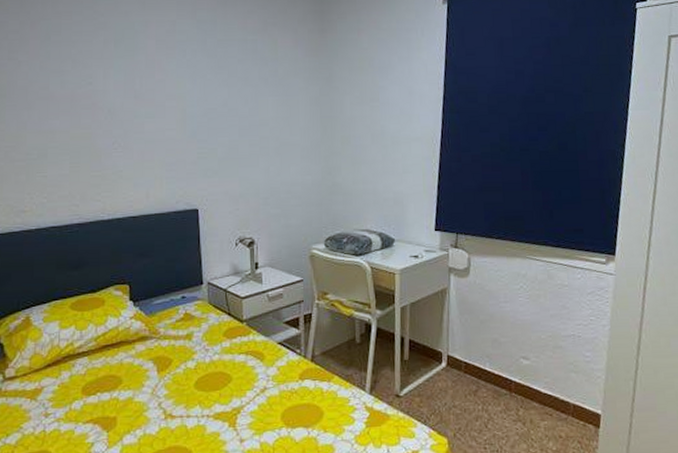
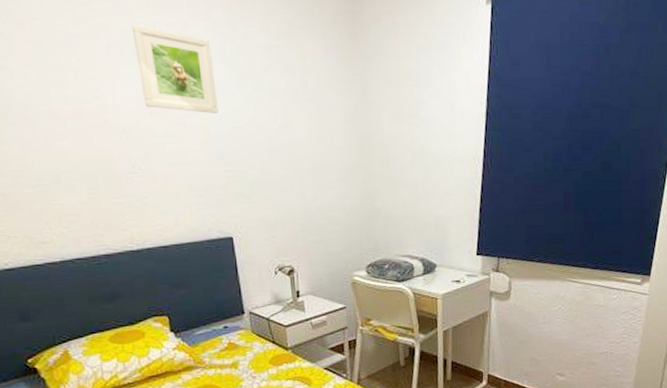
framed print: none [127,23,195,97] -> present [131,24,219,113]

